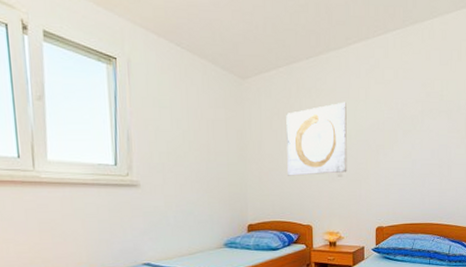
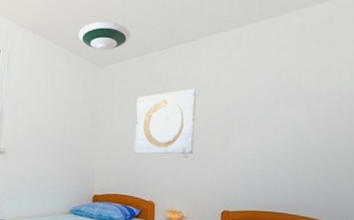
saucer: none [213,23,274,59] -> present [78,22,131,50]

